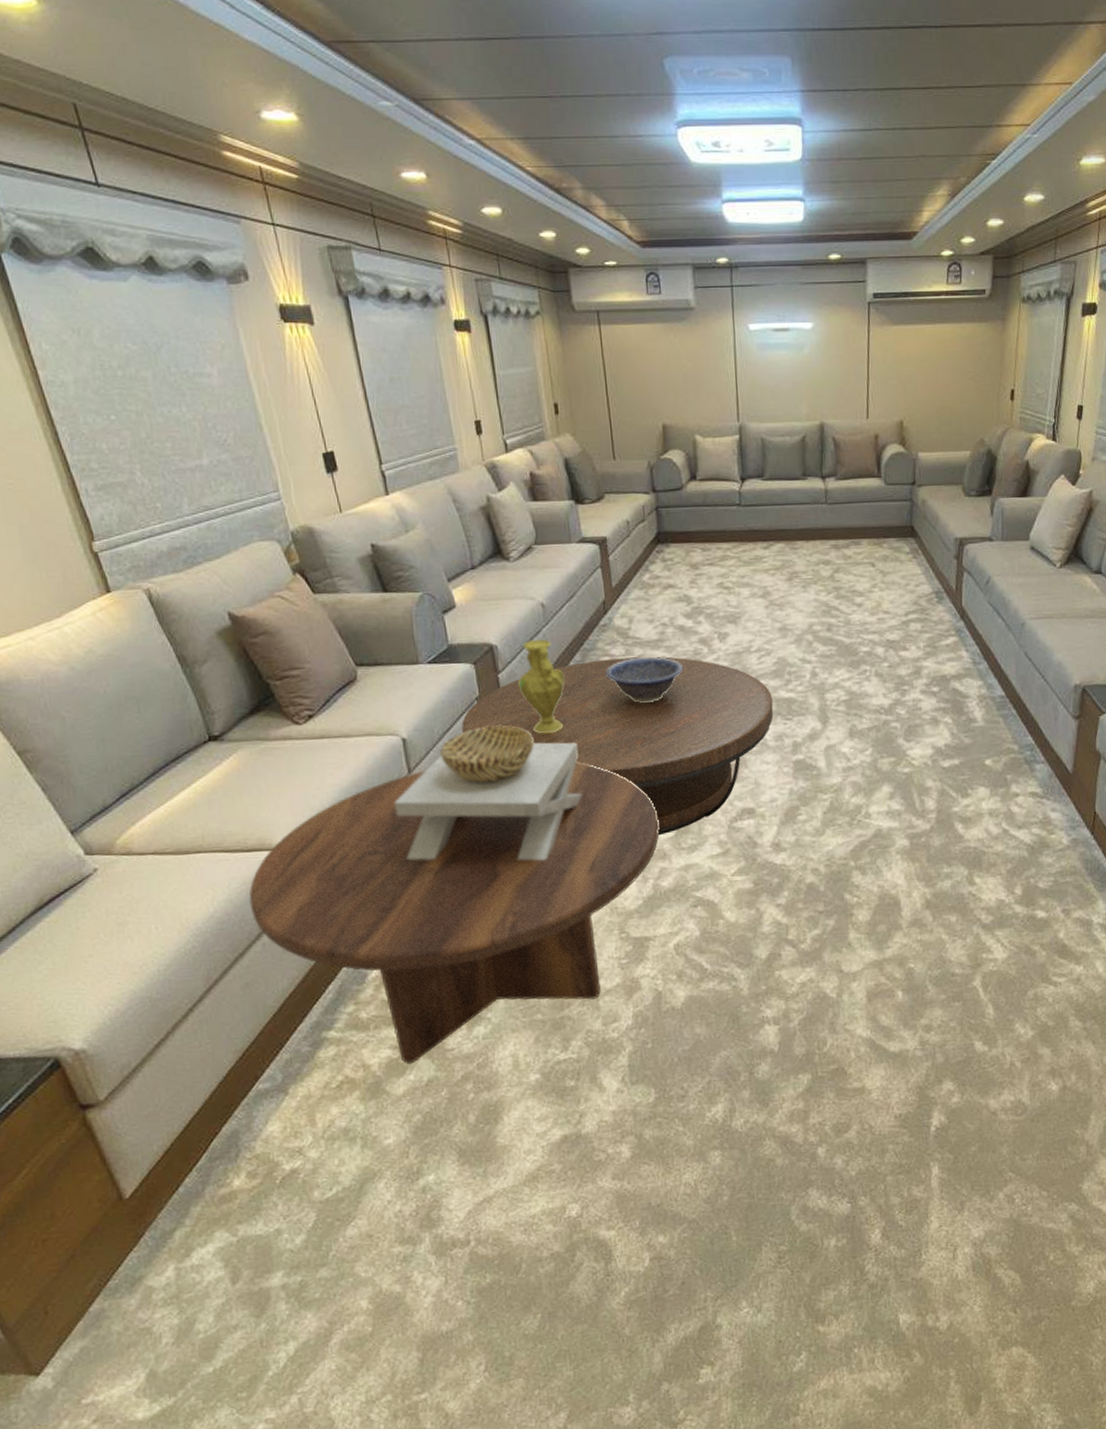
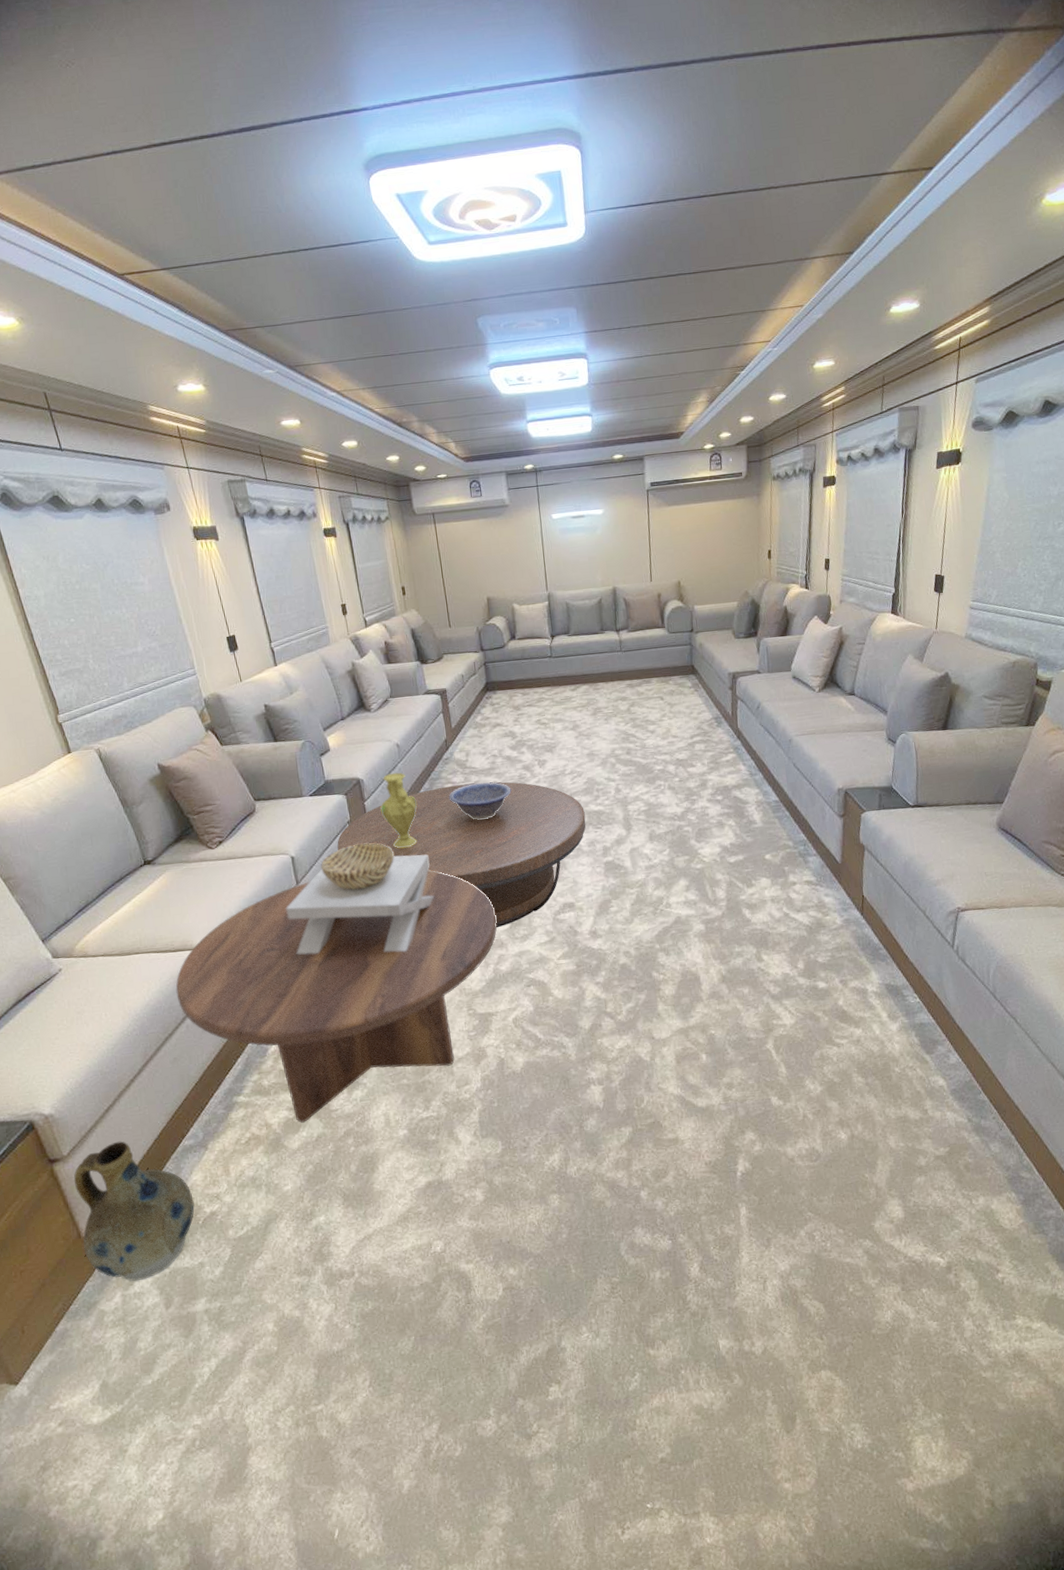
ceramic jug: none [112,1083,270,1252] -> present [73,1141,195,1282]

